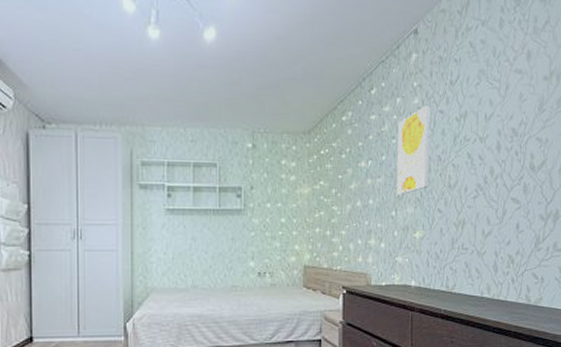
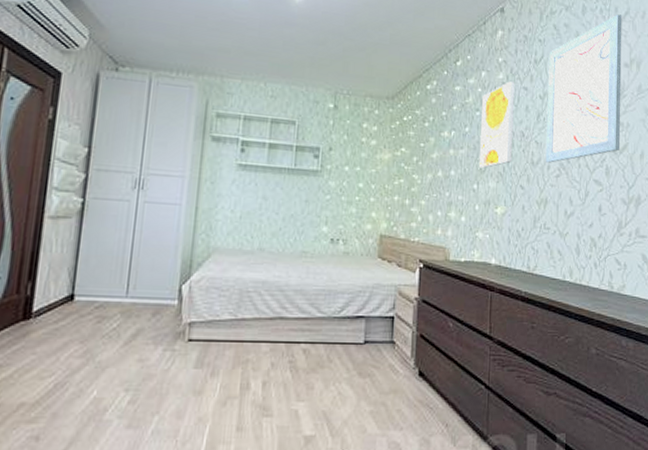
wall art: none [462,24,542,185] -> present [545,14,622,163]

